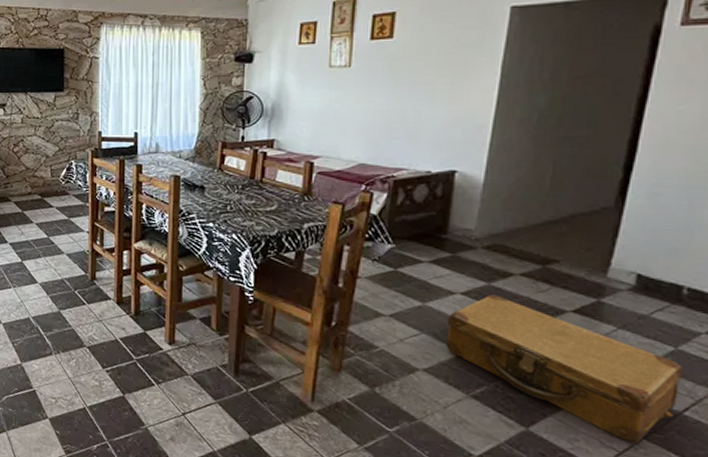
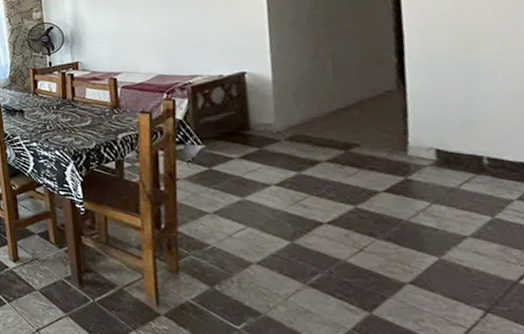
suitcase: present [446,294,683,444] -> none [268,183,511,318]

